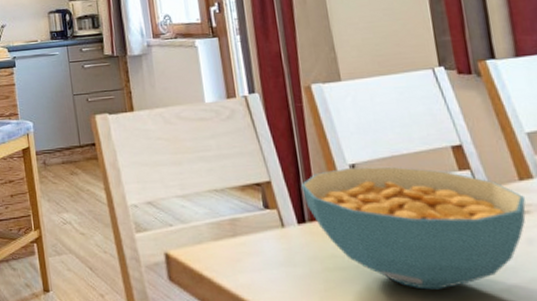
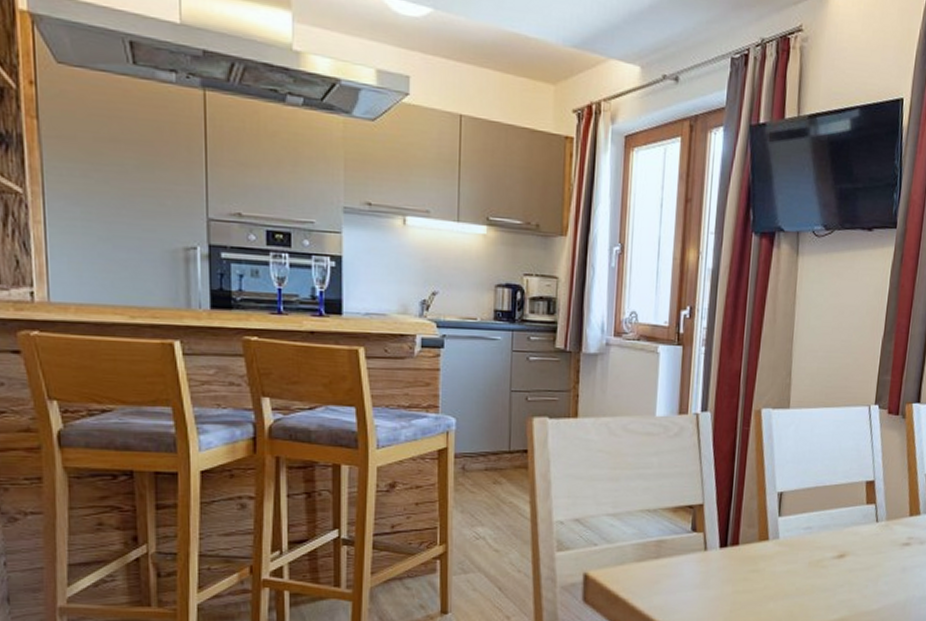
cereal bowl: present [300,166,526,290] -> none [730,496,910,611]

